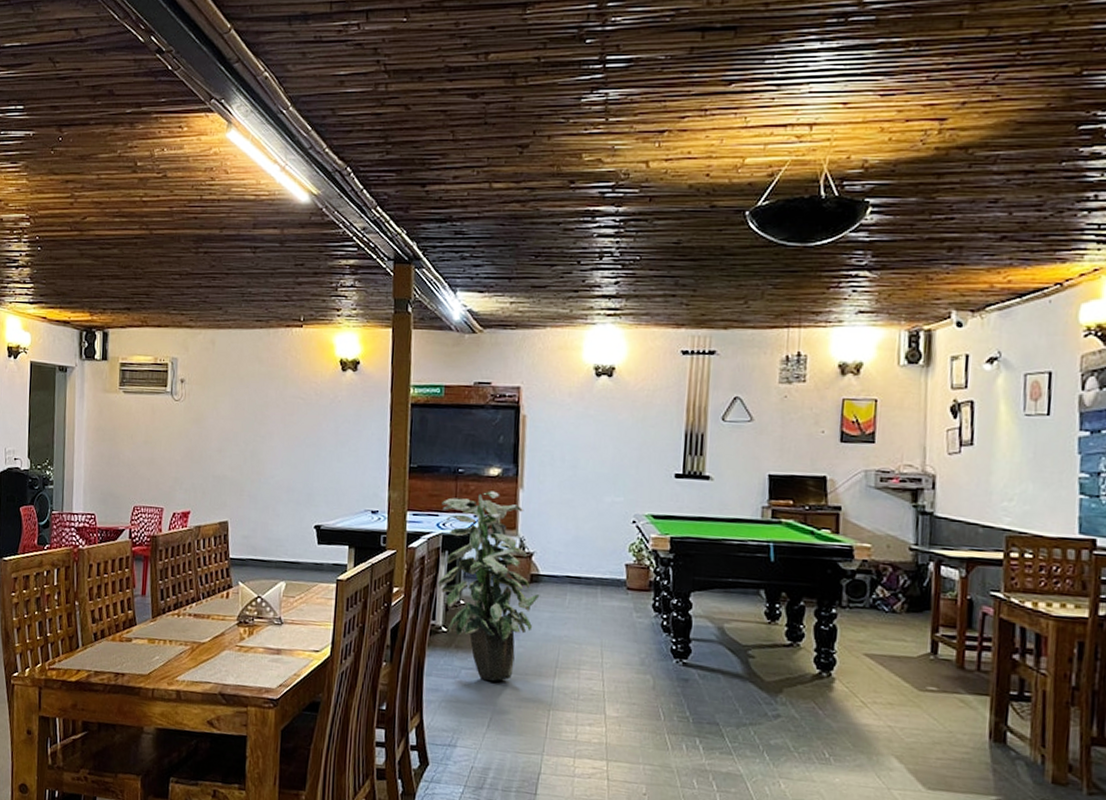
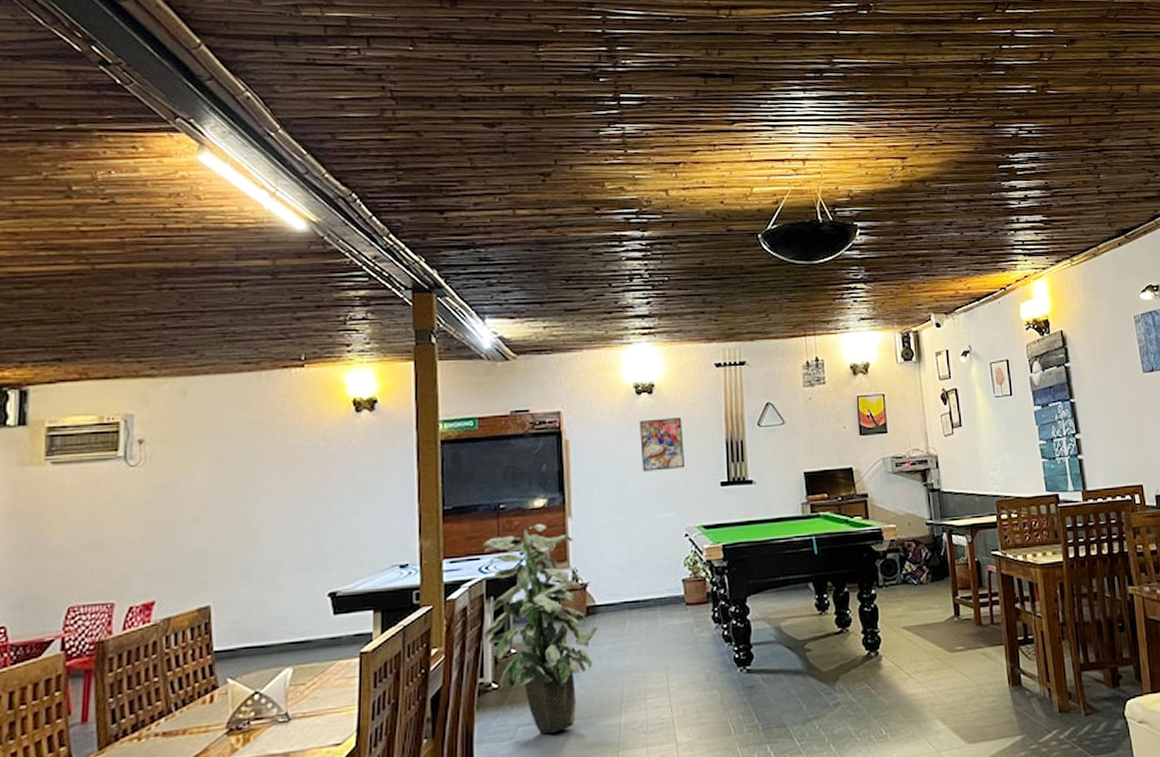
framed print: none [595,402,641,455] -> present [639,418,686,471]

